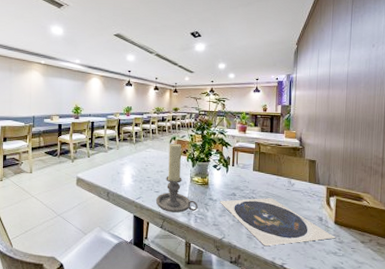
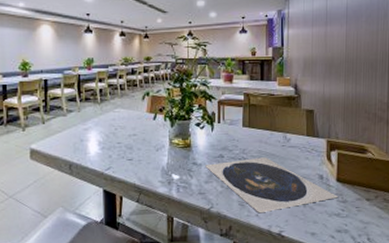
candle holder: present [155,143,198,213] -> none [128,99,180,183]

